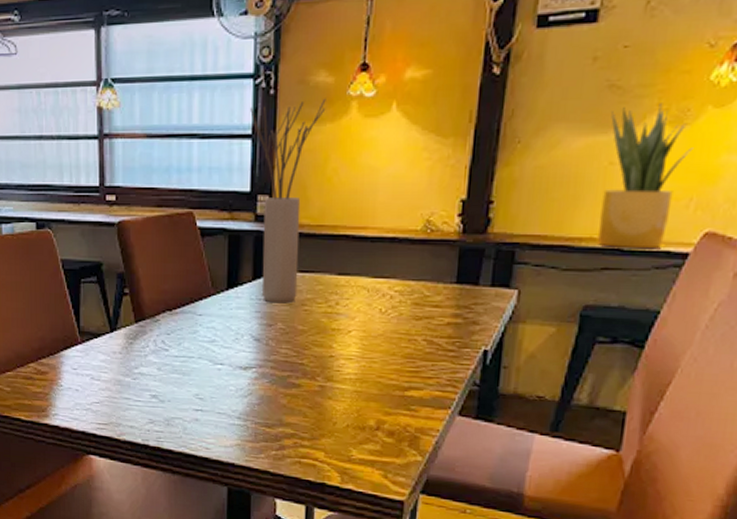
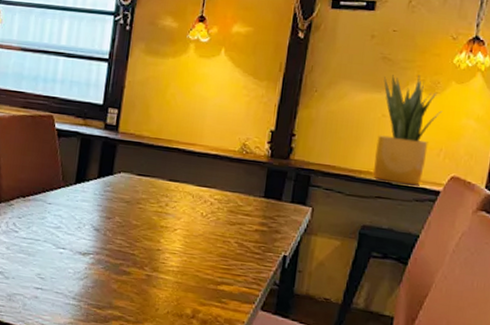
vase: present [250,98,326,304] -> none [105,37,170,201]

